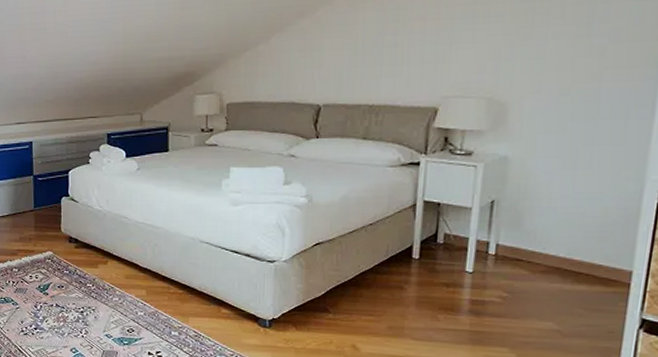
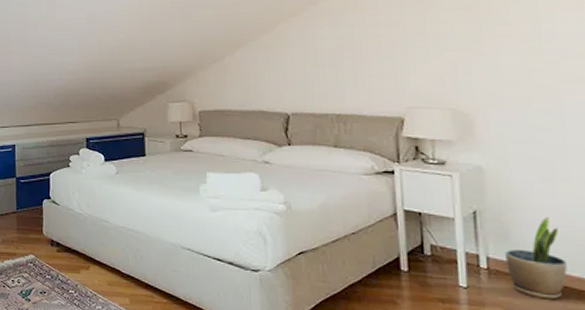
potted plant: none [514,205,571,282] -> present [505,217,567,300]

